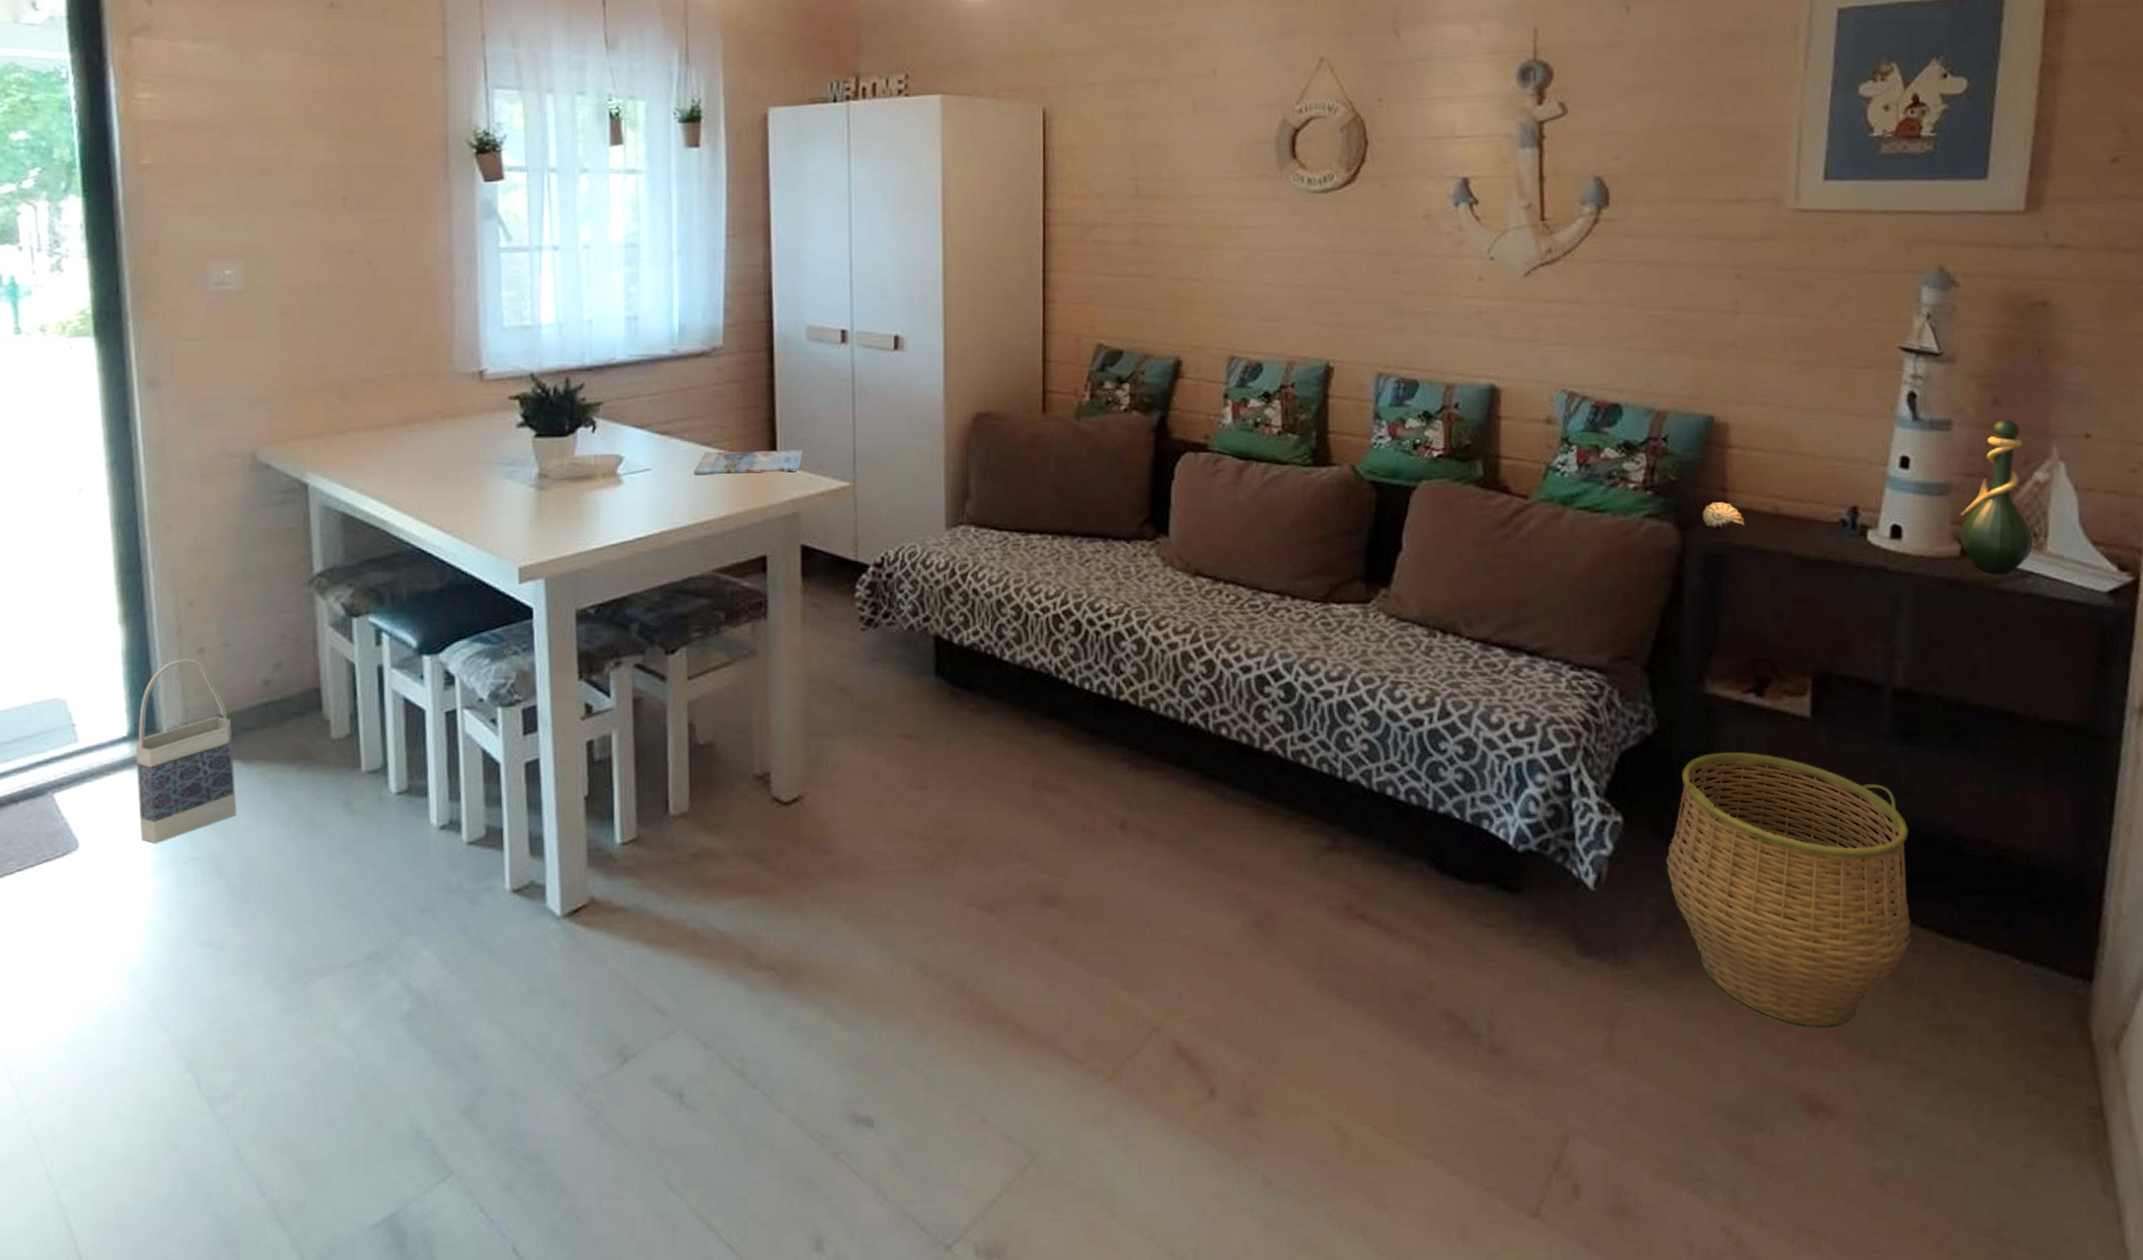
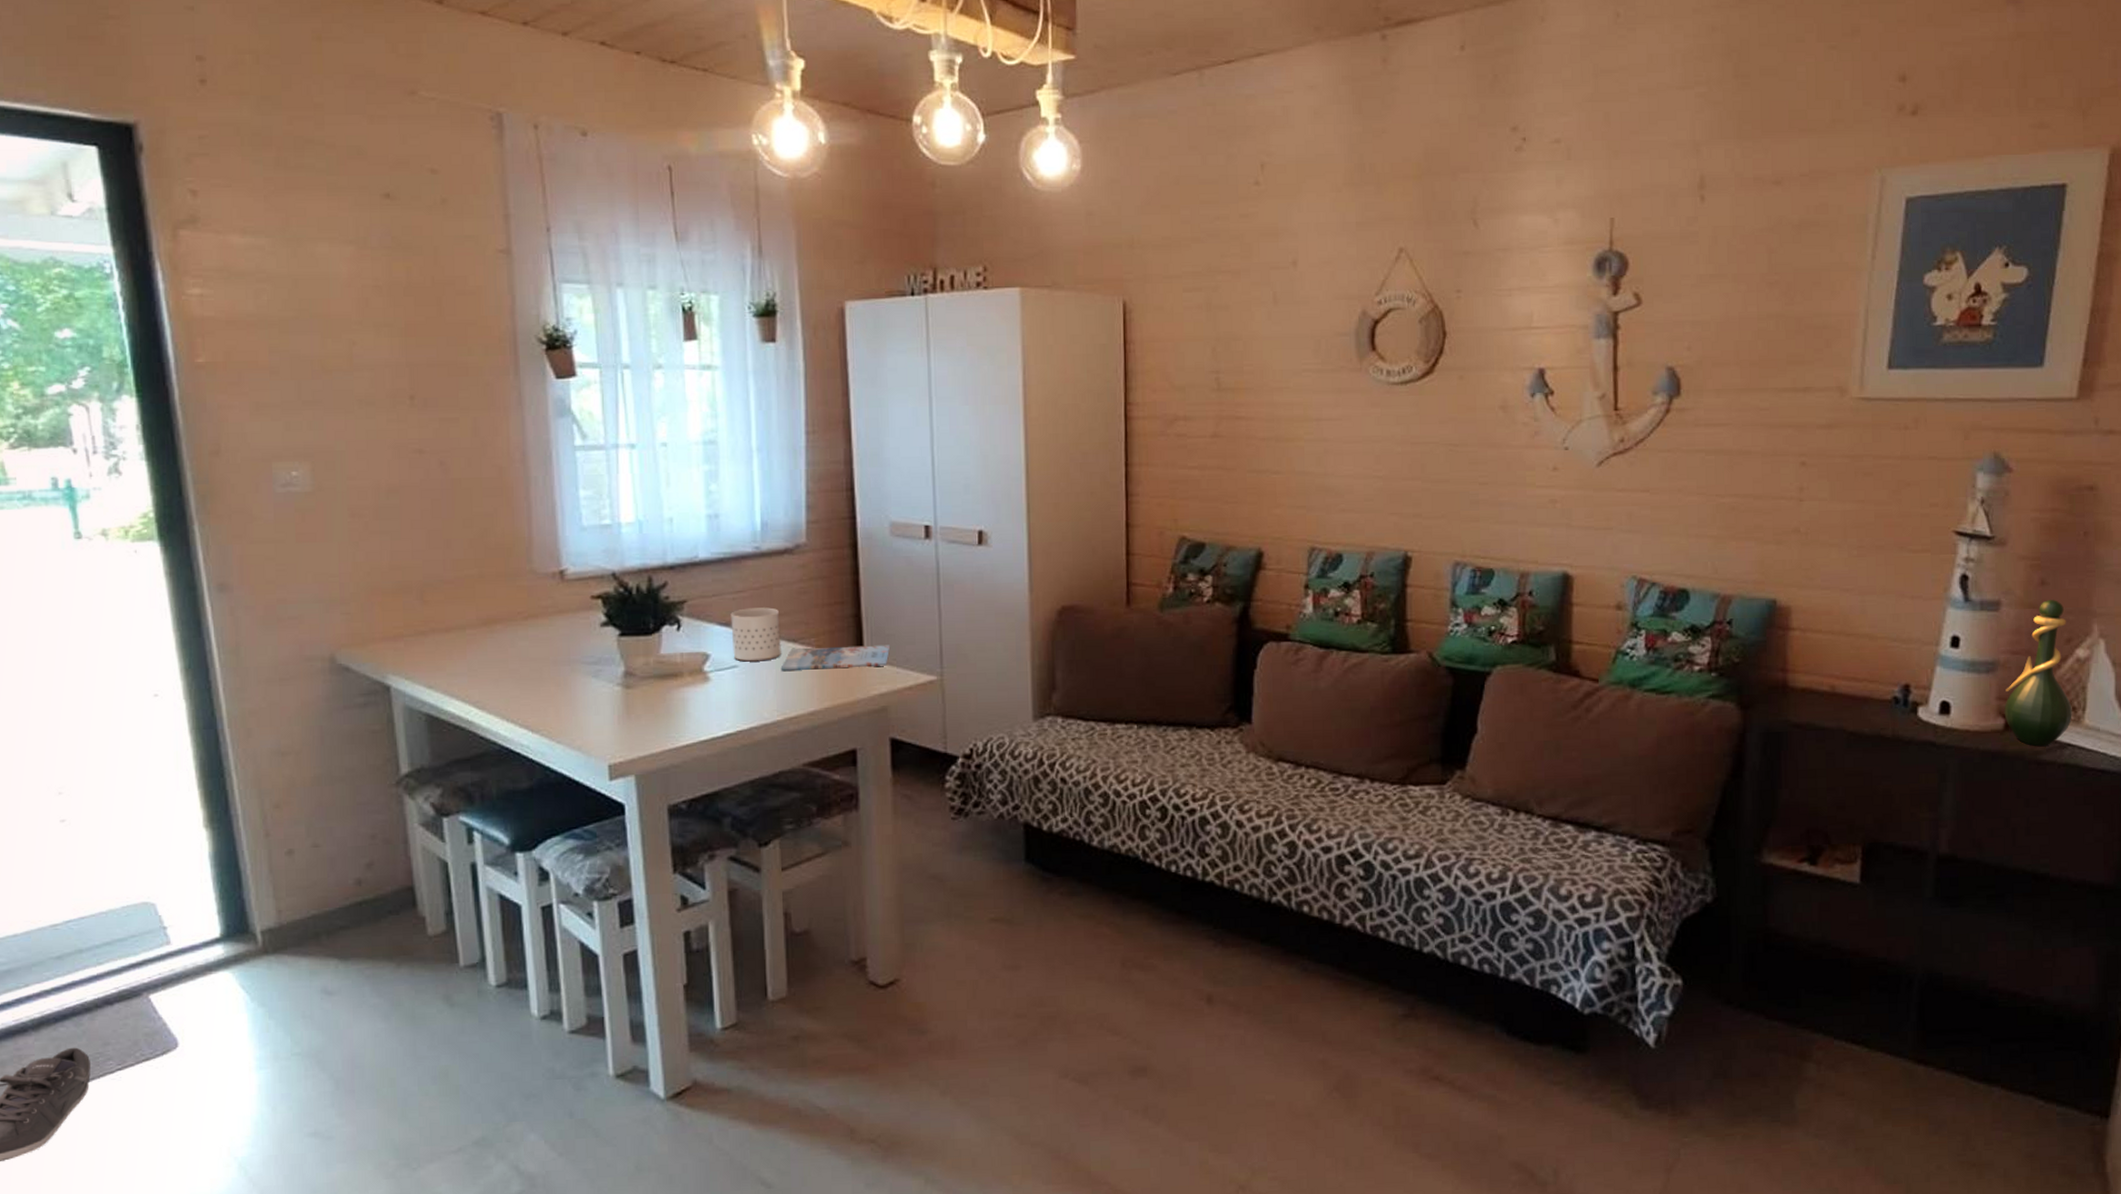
bag: present [135,659,236,843] -> none [229,860,335,1040]
mug: none [645,410,695,465] -> present [730,607,781,662]
basket: present [1666,752,1910,1028] -> none [1722,917,1948,1167]
seashell: present [1702,501,1745,530] -> none [1763,681,1803,709]

